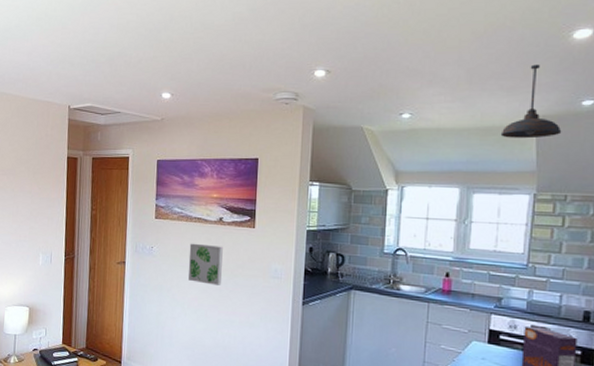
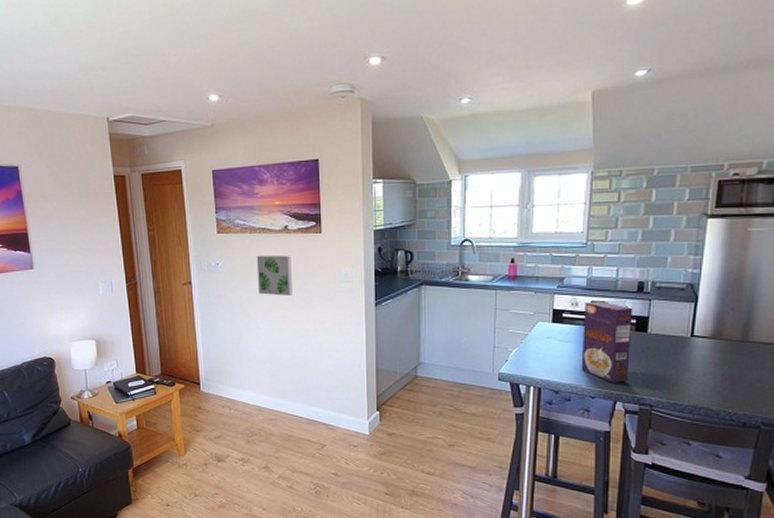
pendant light: present [500,64,562,139] -> none [558,35,617,117]

